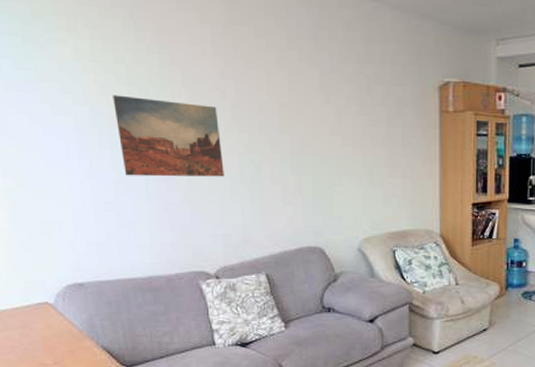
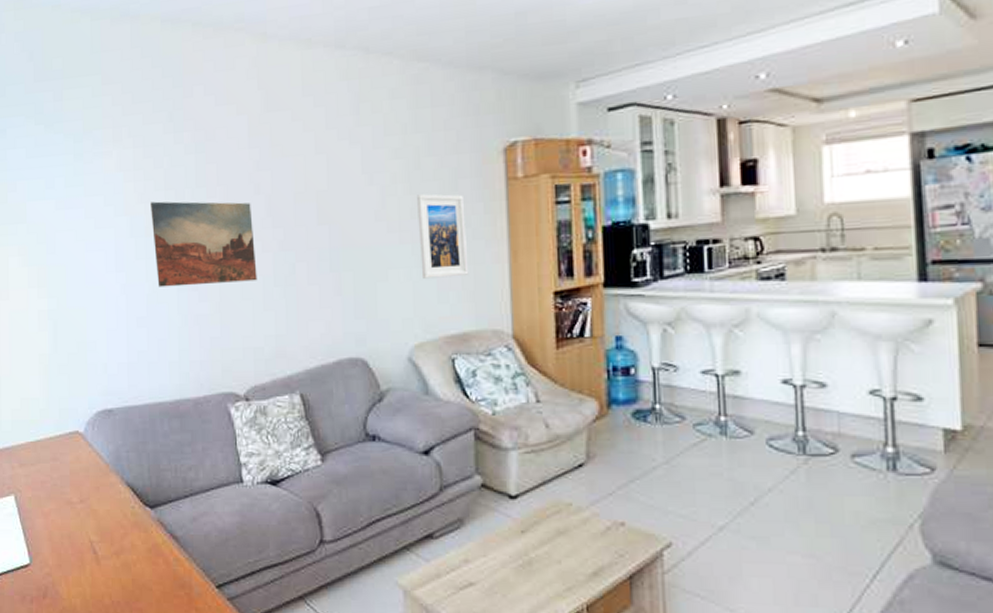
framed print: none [368,116,408,187] -> present [417,194,469,279]

